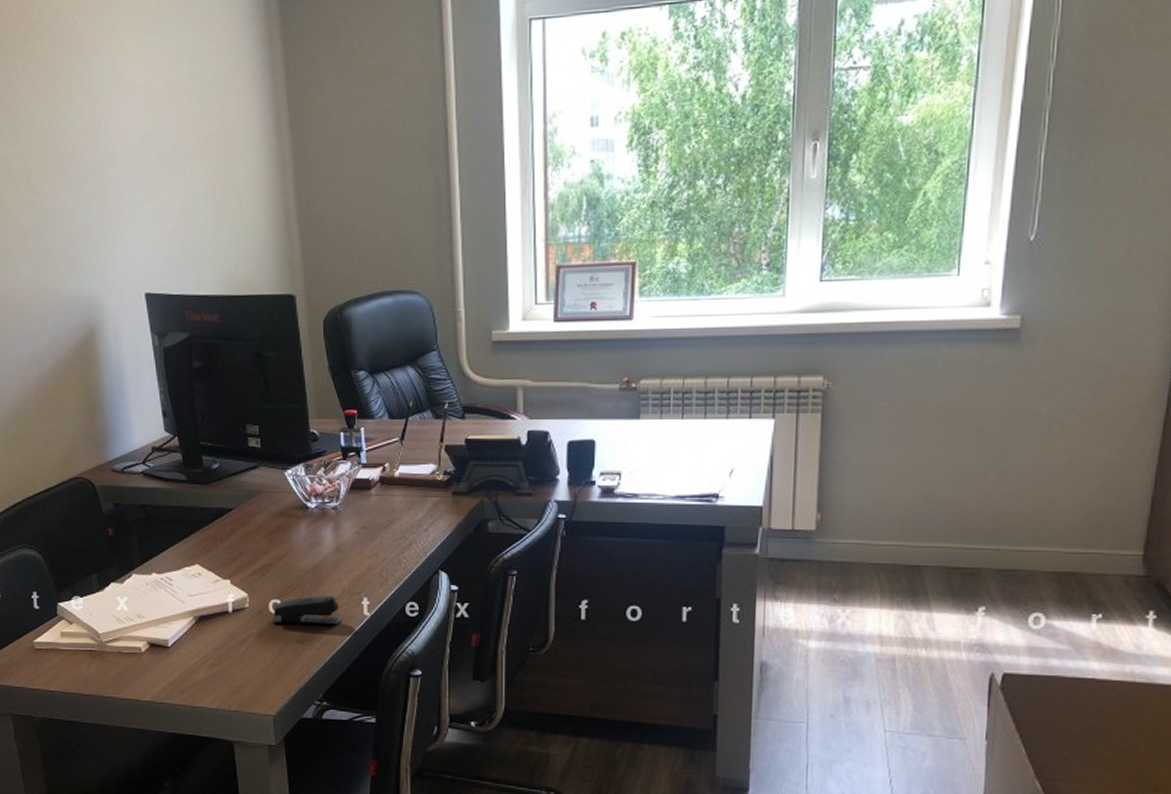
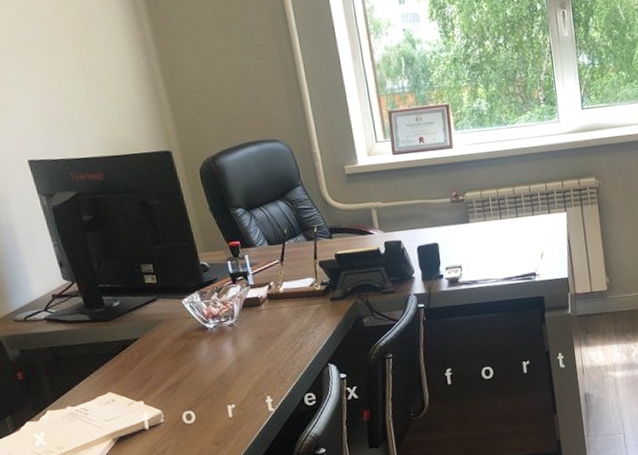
stapler: present [271,596,341,625] -> none [186,400,249,431]

